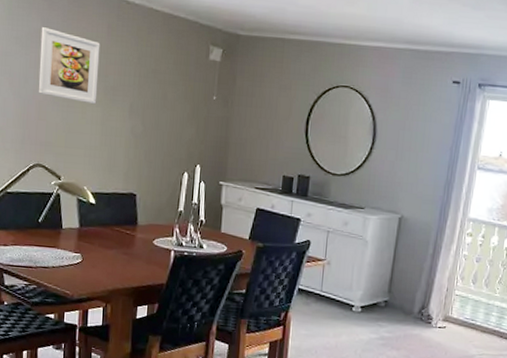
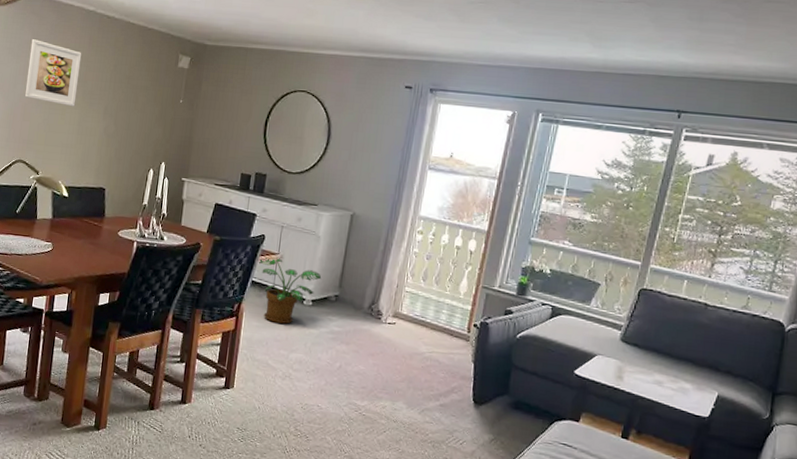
potted plant: none [303,263,371,331] -> present [257,257,322,324]

